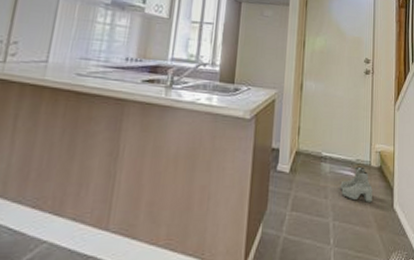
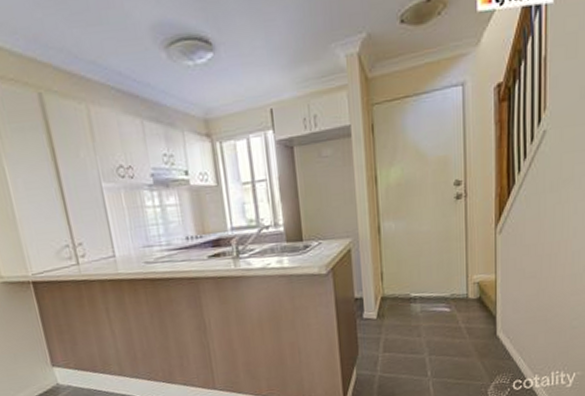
boots: present [340,166,372,202] -> none [434,300,471,335]

